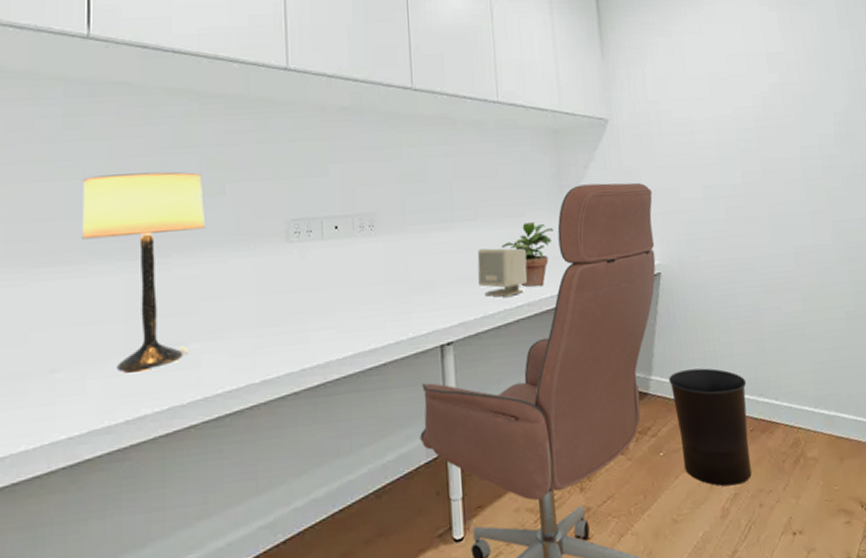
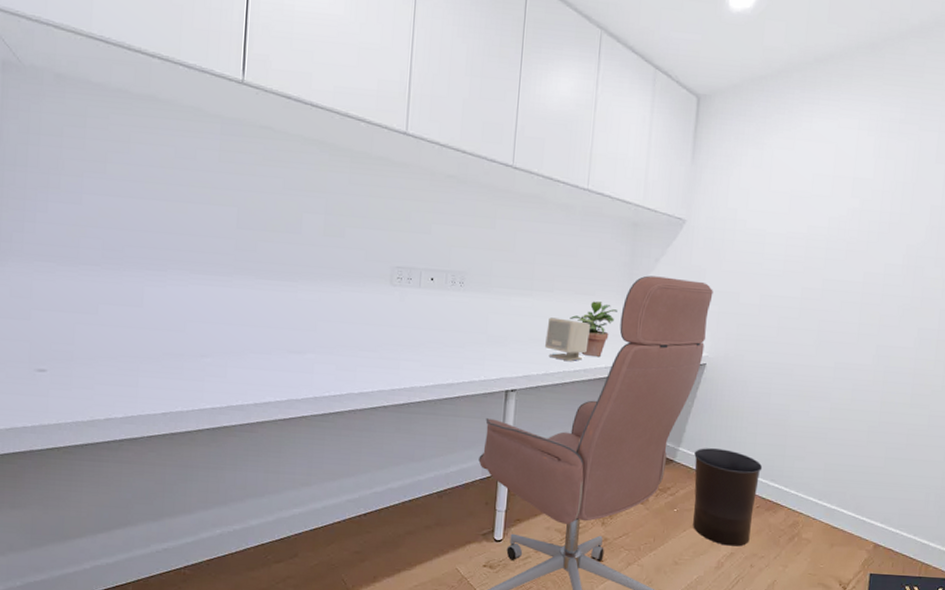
table lamp: present [81,172,204,372] -> none [229,205,327,368]

